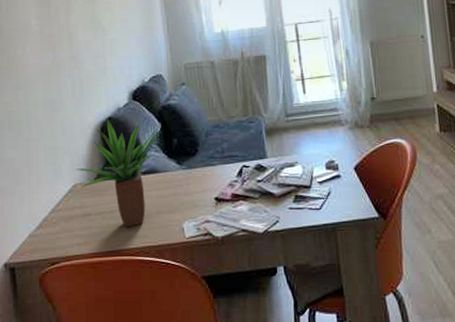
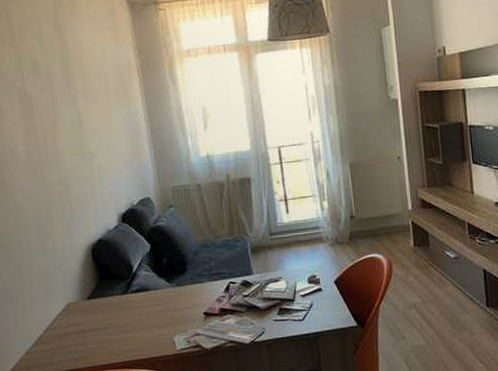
potted plant: present [75,119,162,228] -> none [68,241,151,343]

